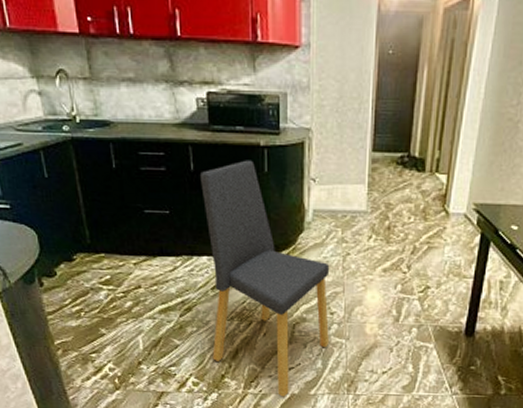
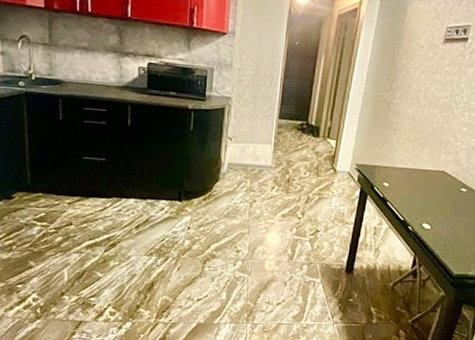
dining chair: present [201,160,330,397] -> none [130,119,239,326]

